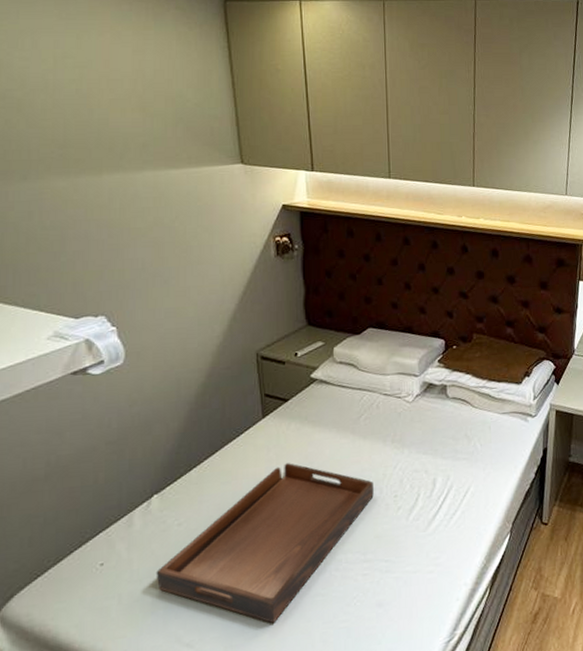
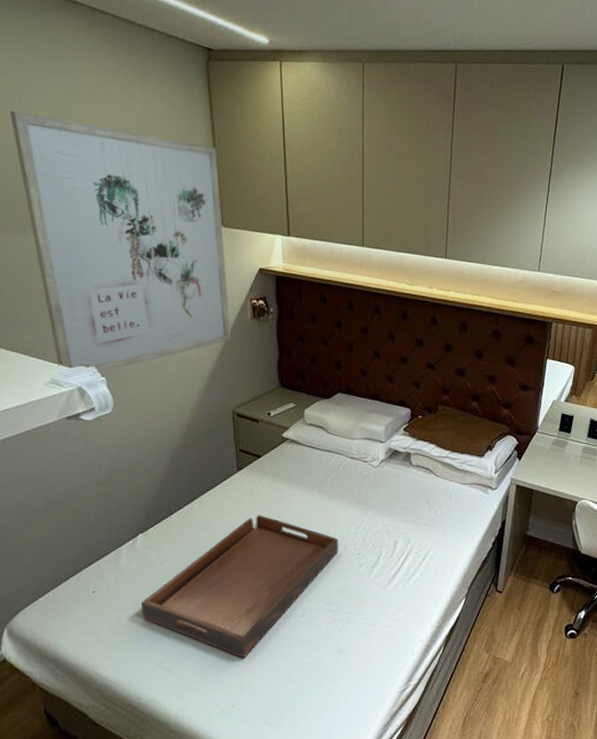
wall art: none [12,55,253,323] -> present [10,111,231,373]

